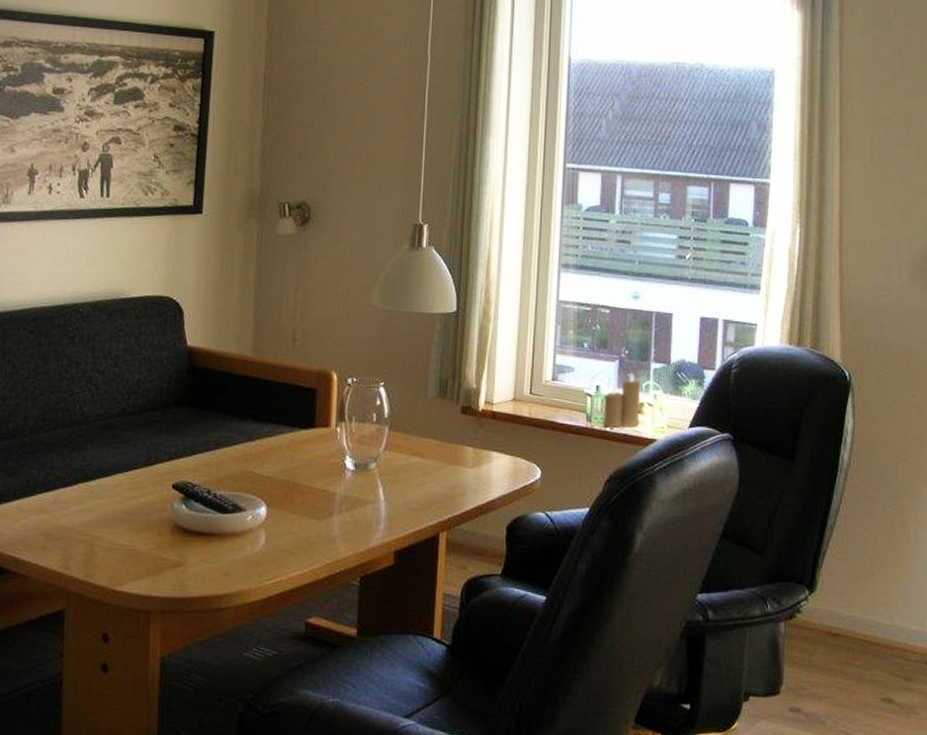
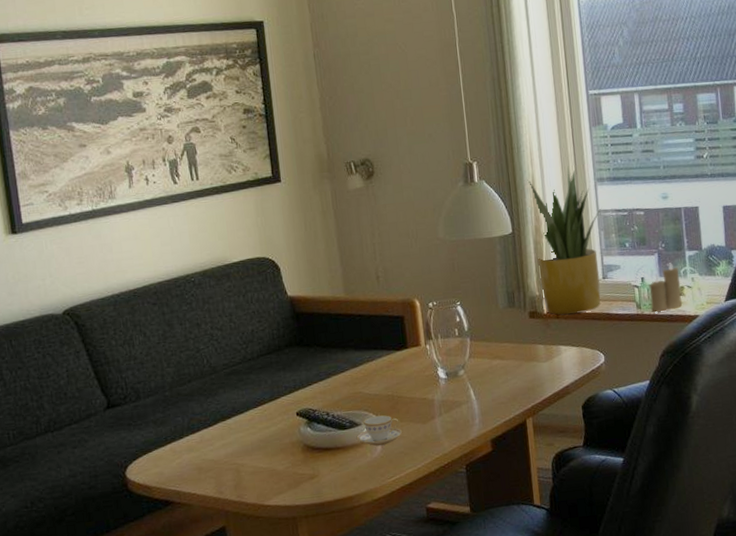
teacup: none [237,502,293,538] -> present [356,415,403,446]
planter: none [480,245,562,417] -> present [527,166,602,315]

